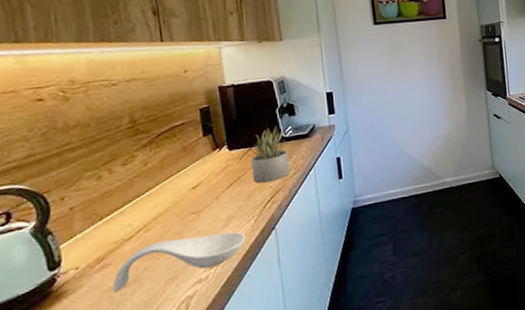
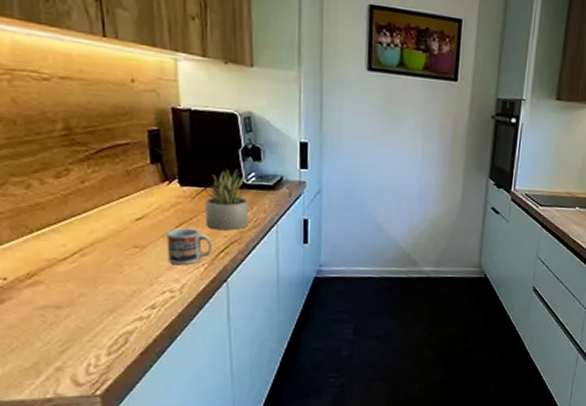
spoon rest: present [113,232,246,292] -> none [45,269,194,311]
cup: none [219,186,260,222] -> present [166,228,212,265]

